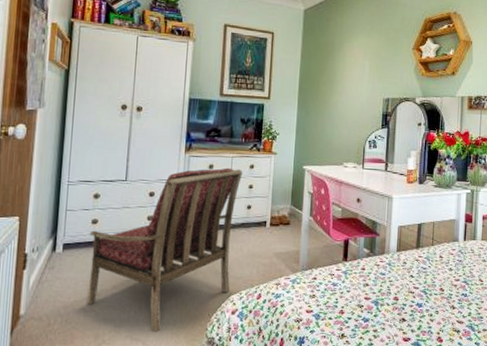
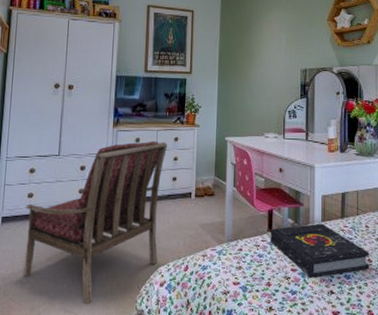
book: none [345,253,443,306] -> present [270,223,370,278]

